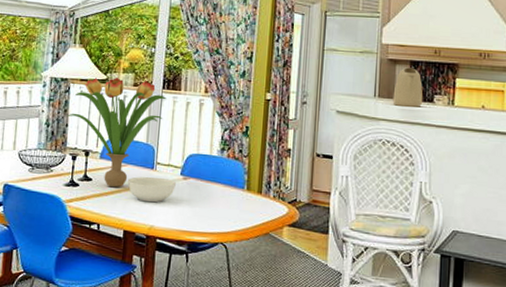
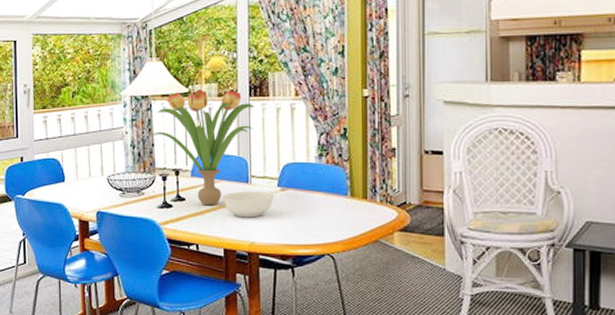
kettle: present [393,67,423,108] -> none [508,43,544,90]

